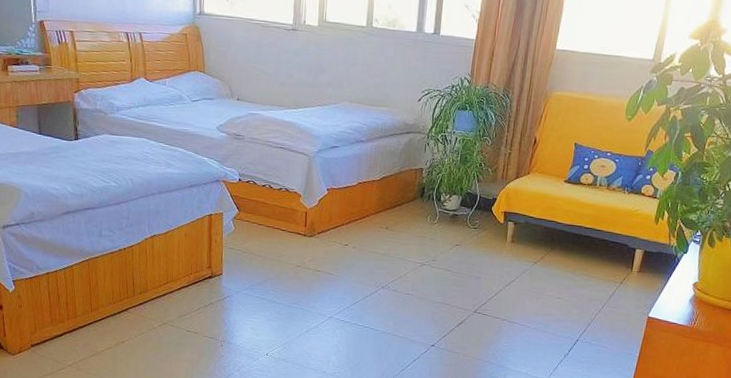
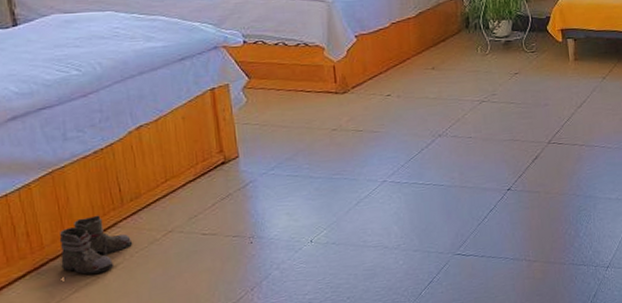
boots: none [87,300,138,345] -> present [59,215,133,278]

